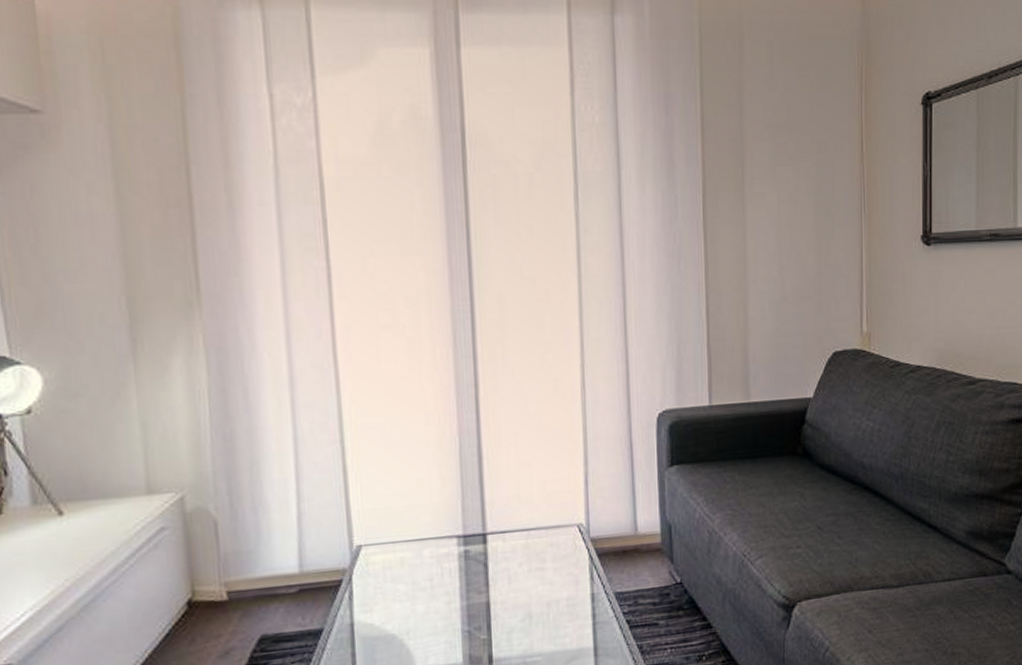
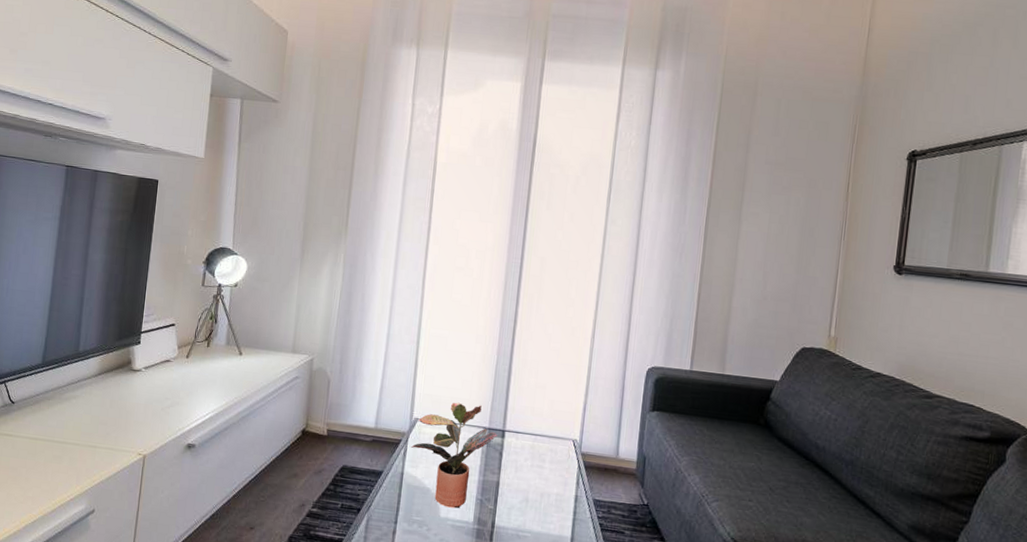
potted plant: none [358,507,477,653] -> present [411,402,497,509]

